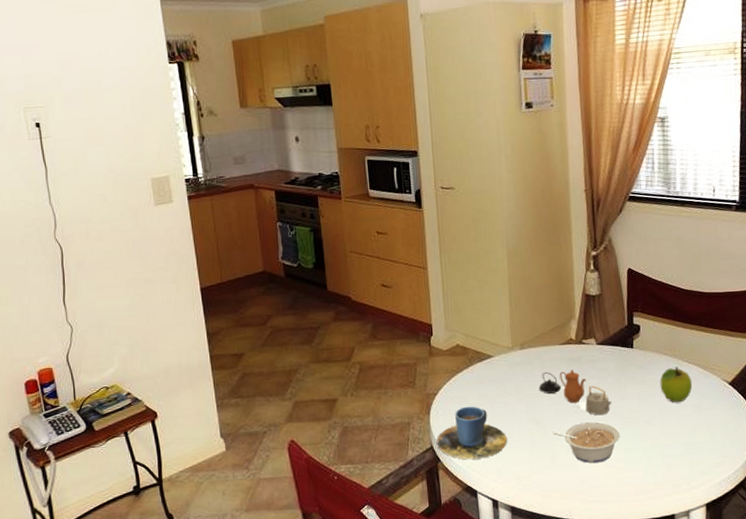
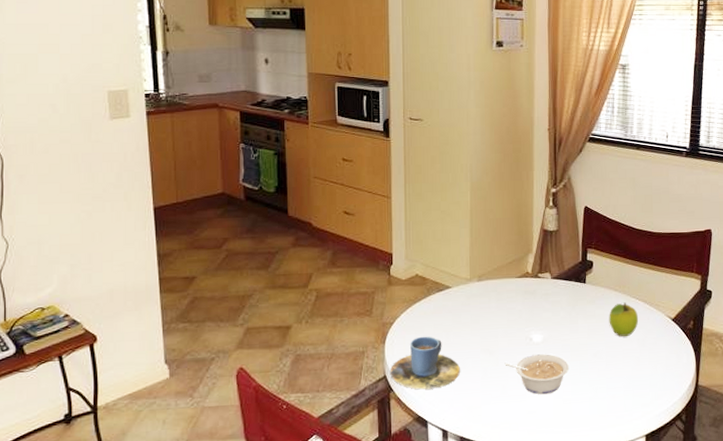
teapot: present [538,369,612,416] -> none [493,302,563,348]

